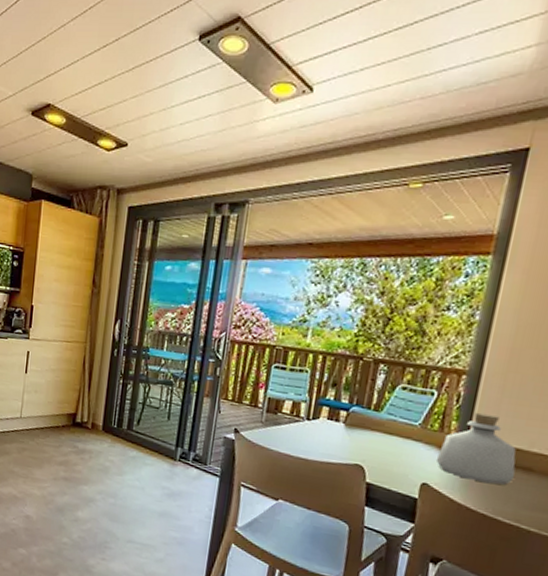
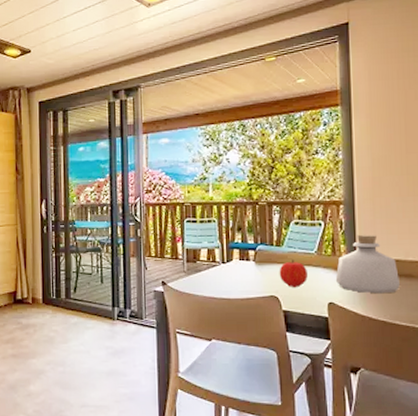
fruit: none [370,428,405,460] -> present [279,259,308,287]

